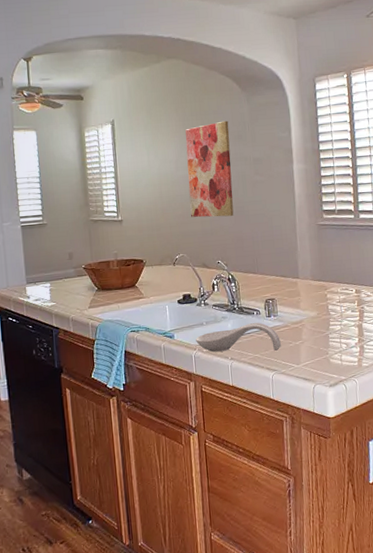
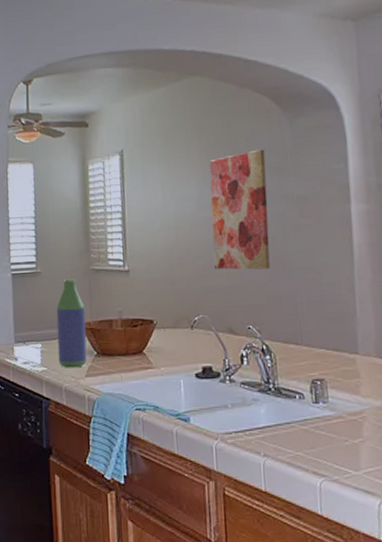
bottle: none [61,229,90,302] -> present [56,279,87,368]
spoon rest: present [196,322,281,352] -> none [218,409,333,451]

